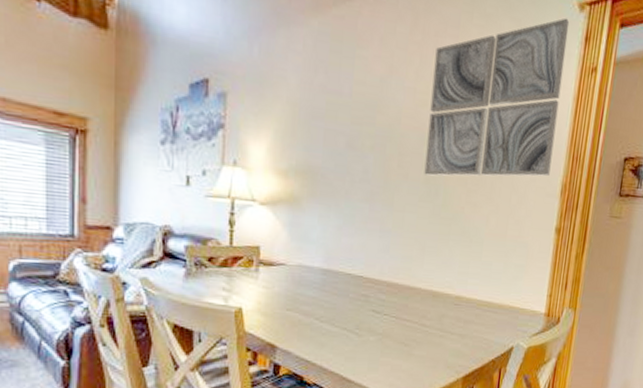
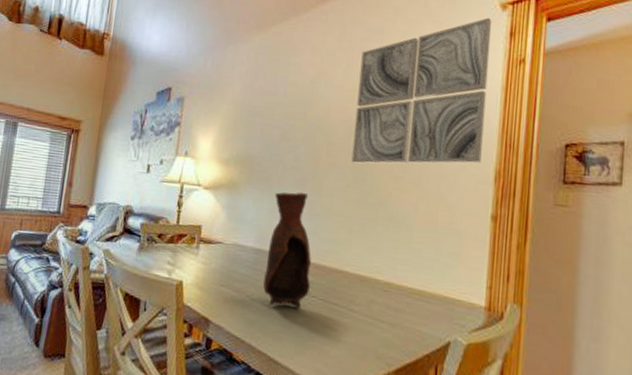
vase: none [333,207,383,328] -> present [263,192,311,309]

